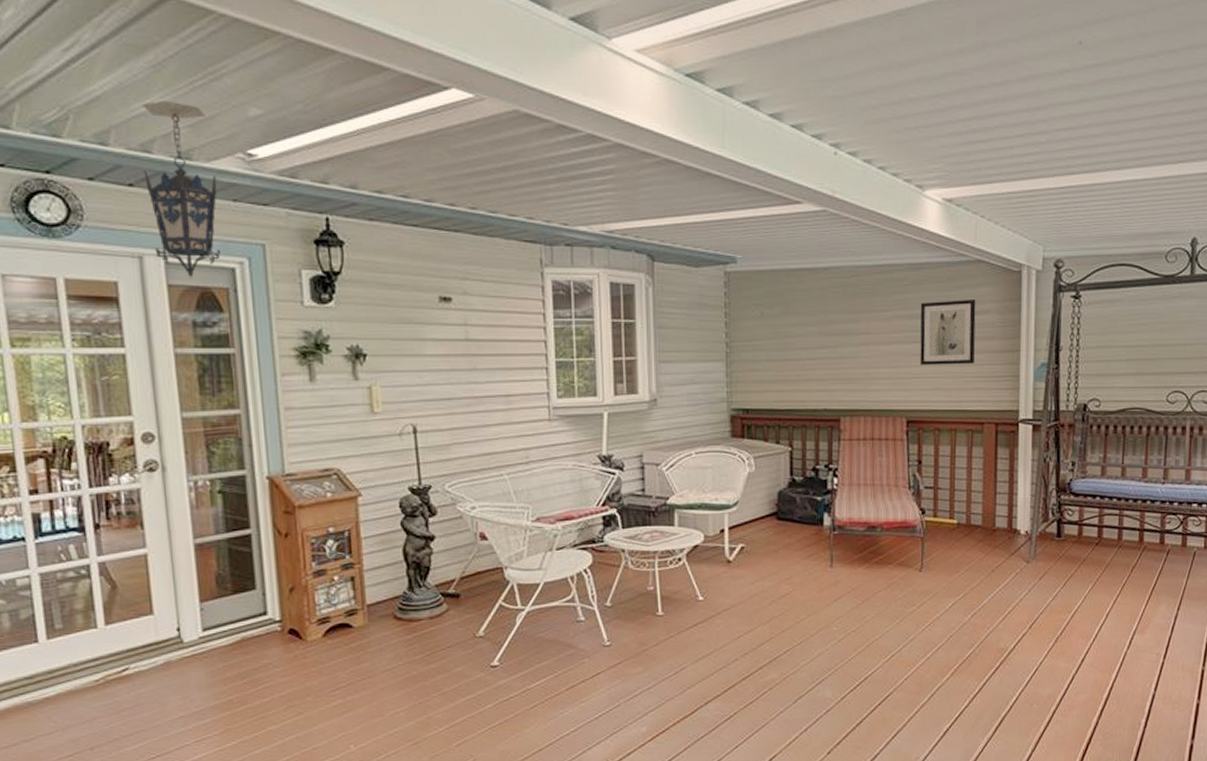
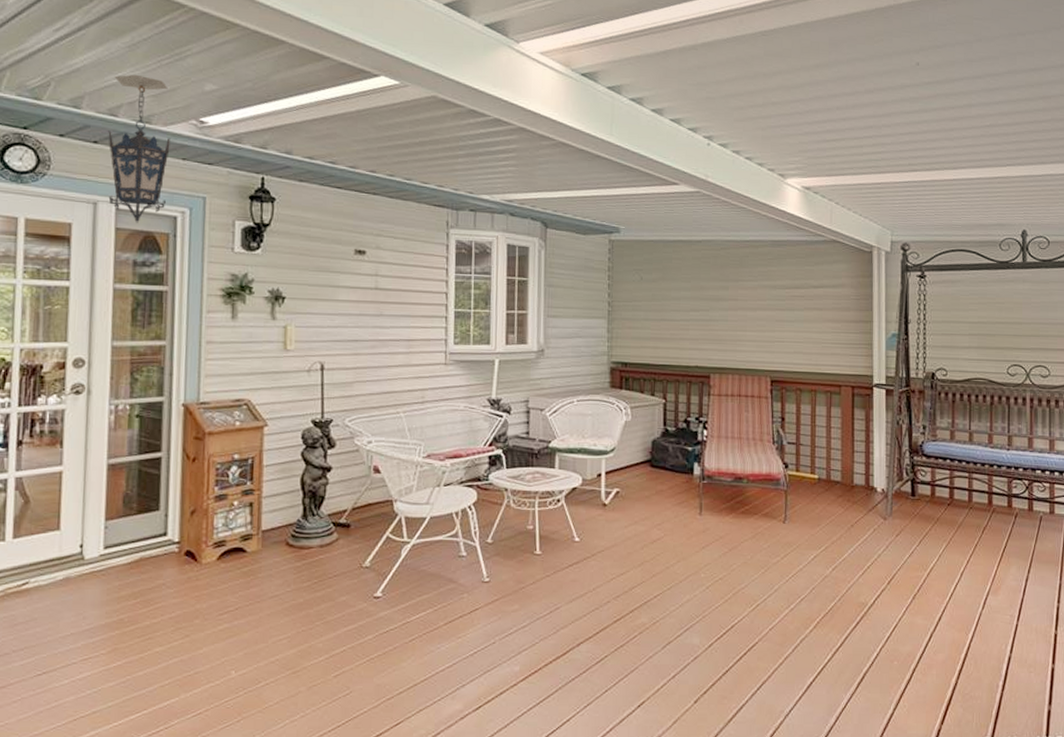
wall art: present [920,300,976,365] -> none [782,274,833,332]

